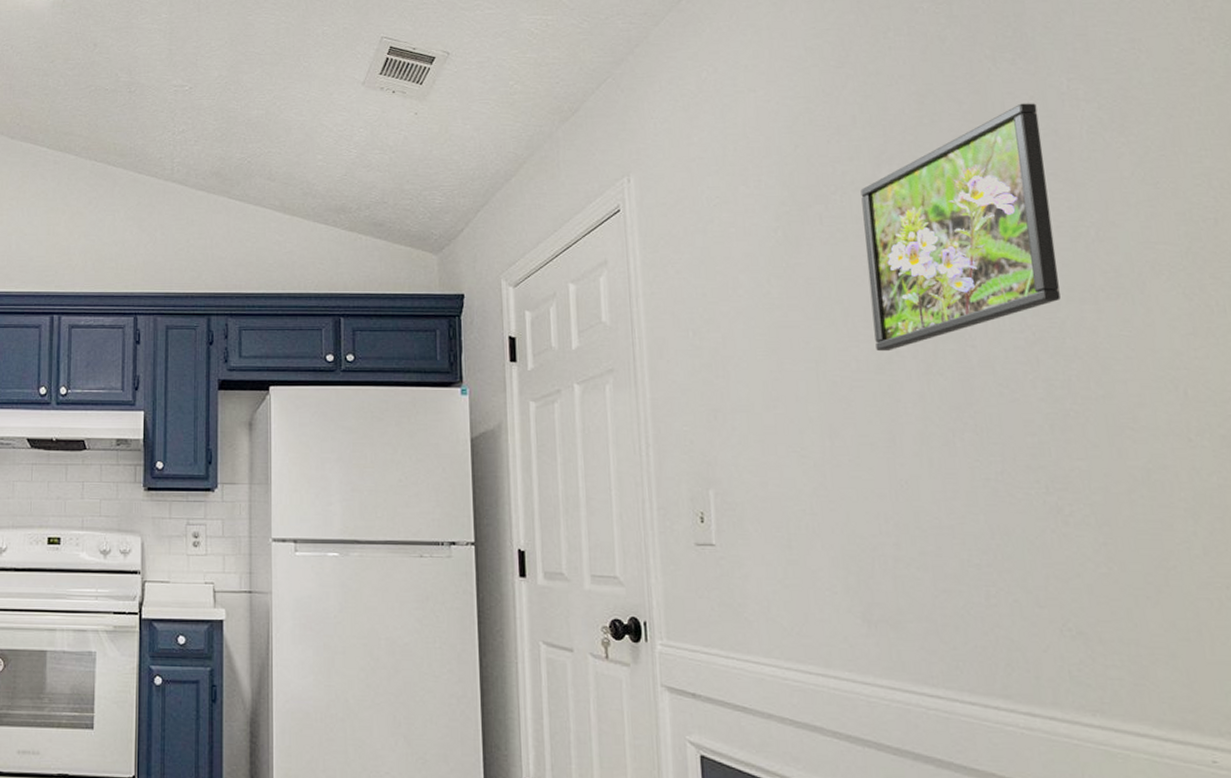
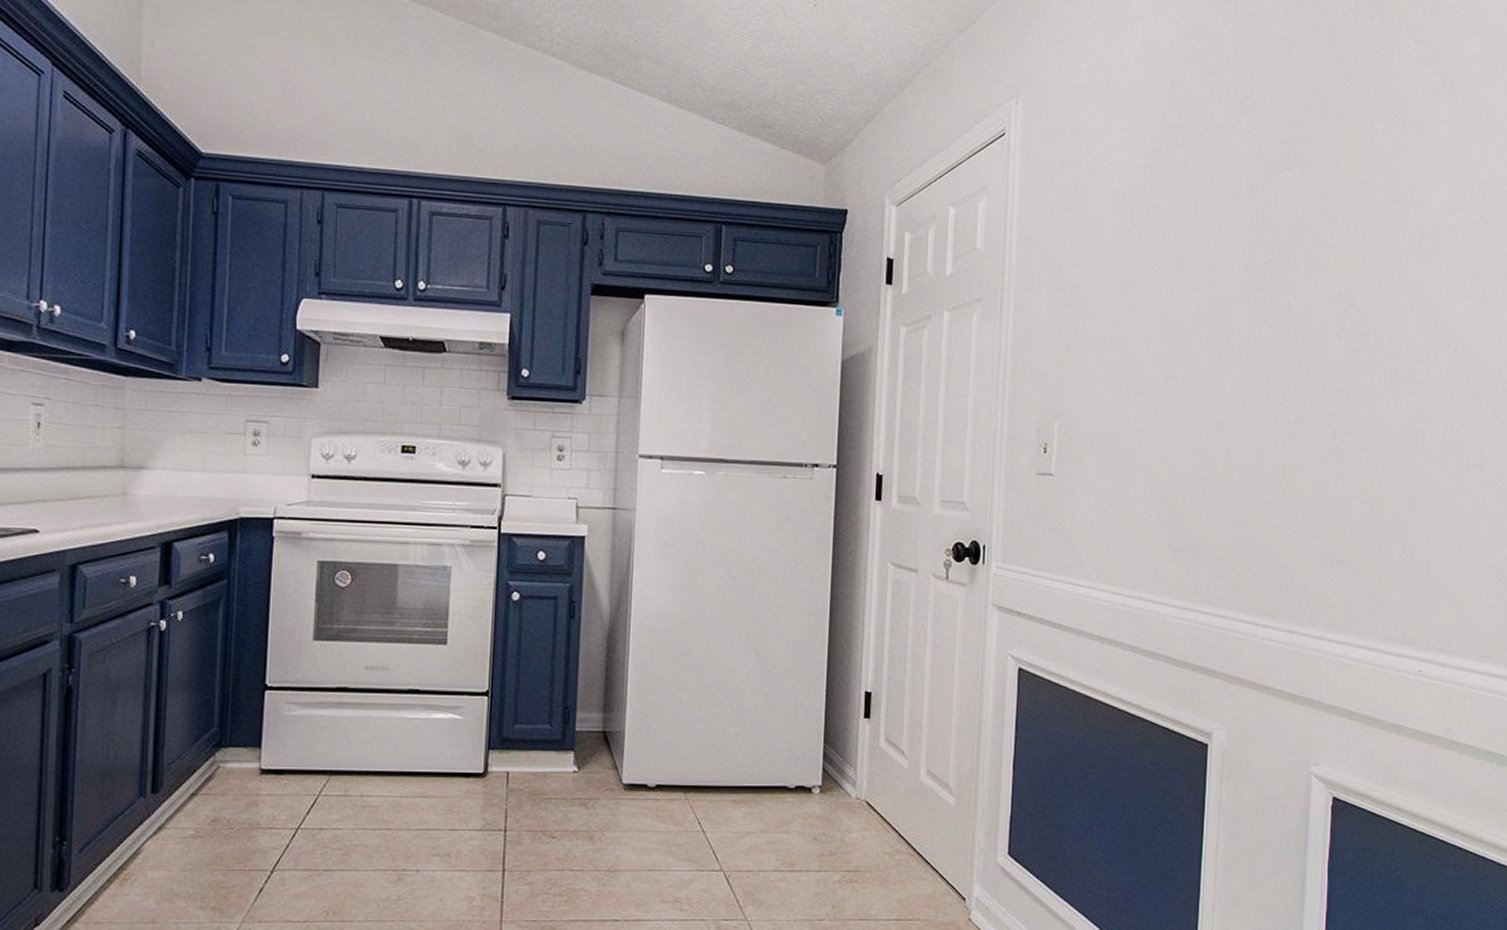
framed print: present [860,103,1061,352] -> none [1215,60,1384,297]

